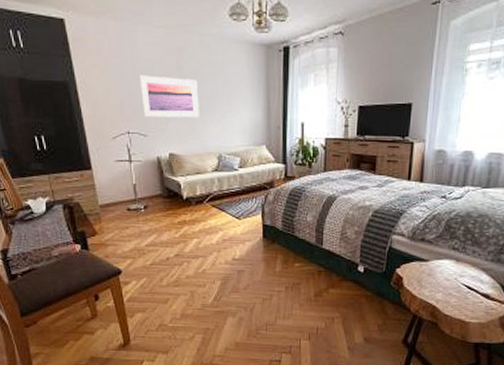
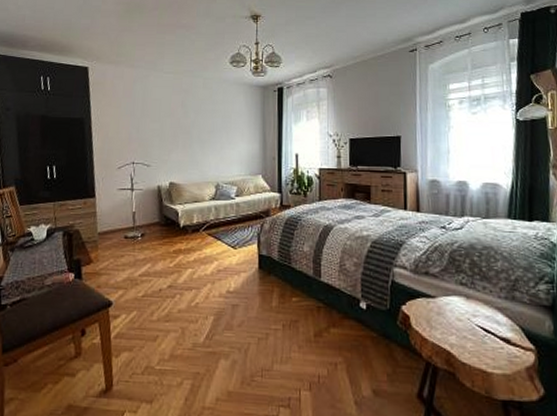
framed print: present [140,75,199,118] -> none [147,112,200,150]

